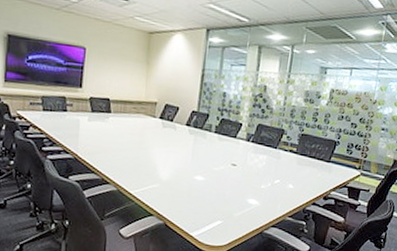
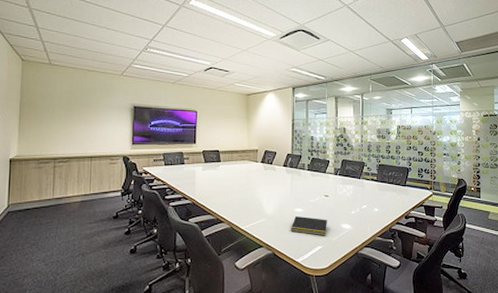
notepad: none [187,185,231,210] -> present [291,216,327,236]

